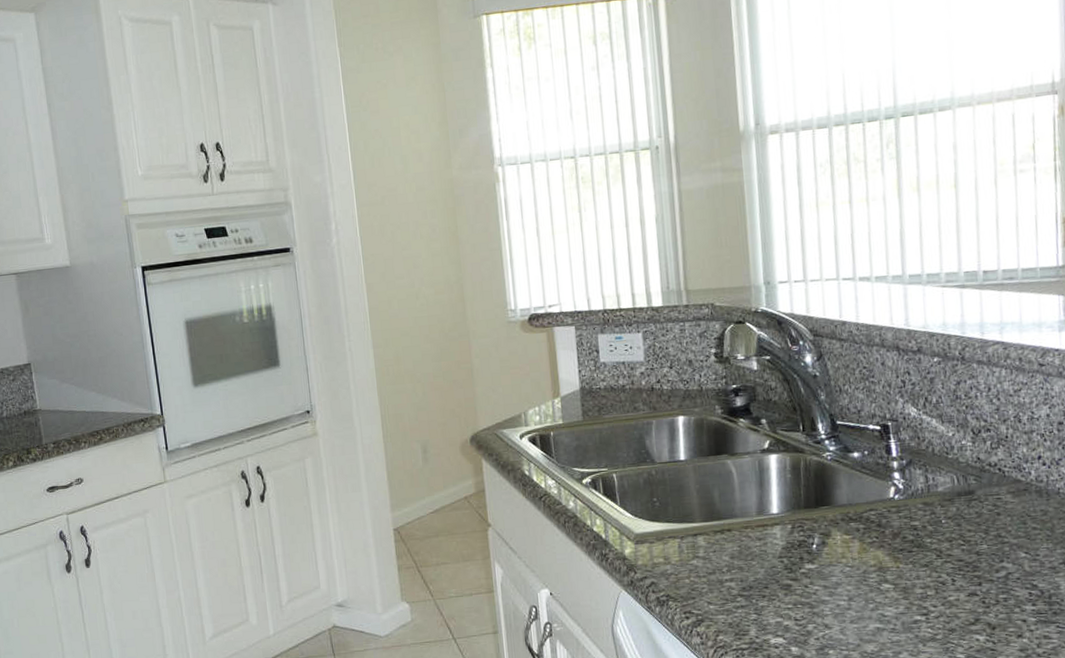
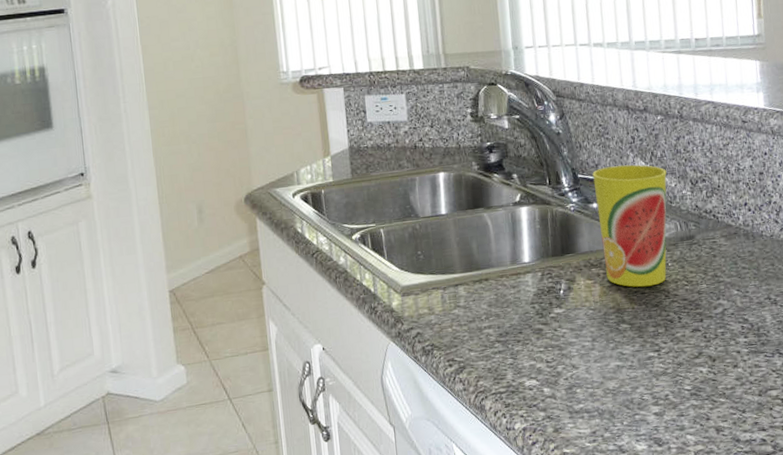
cup: none [854,411,943,545] -> present [592,164,667,287]

